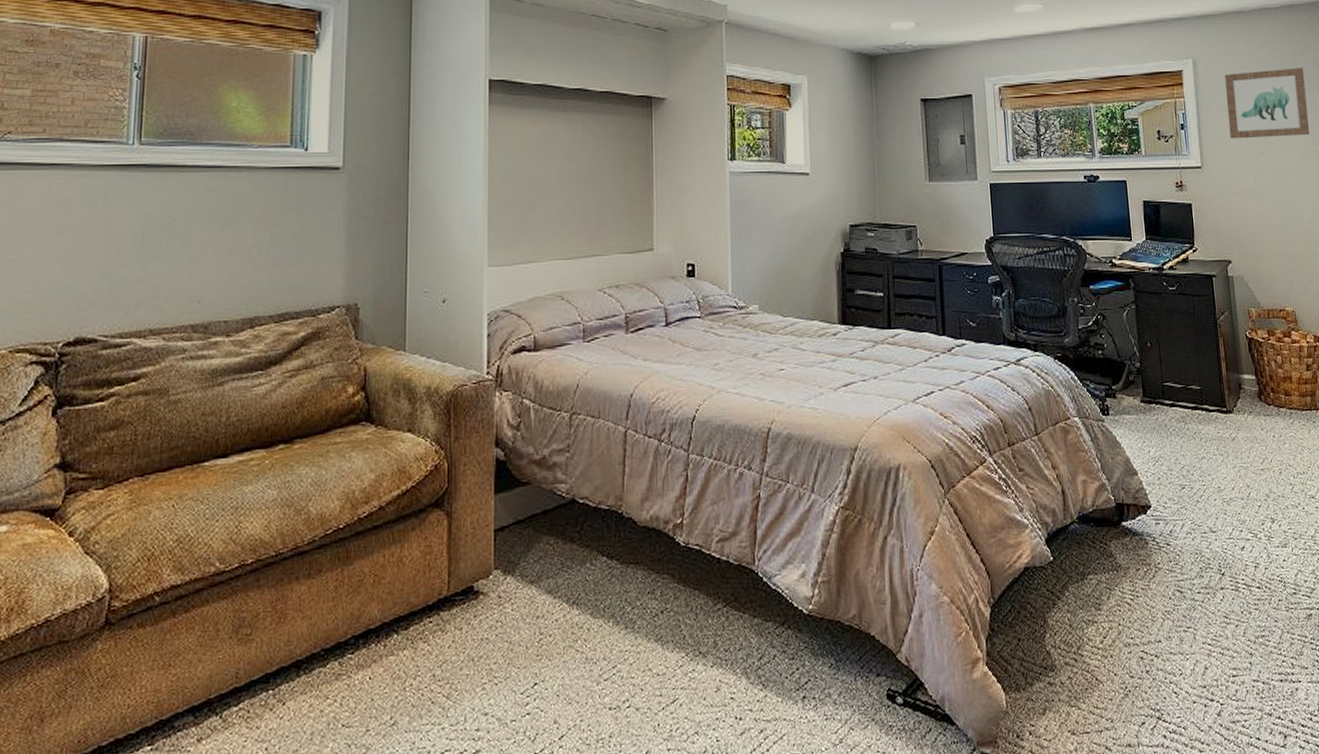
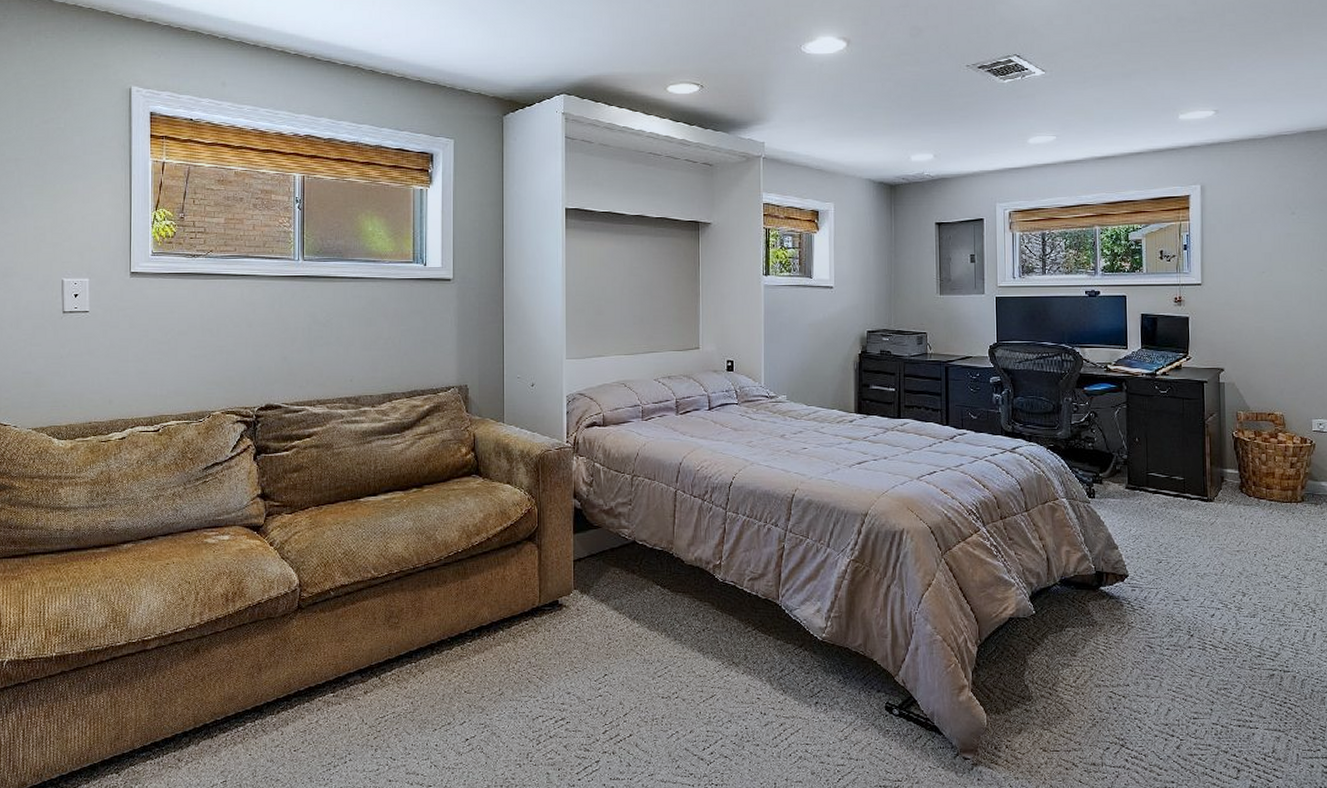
wall art: present [1224,68,1310,139] -> none [1232,192,1316,259]

